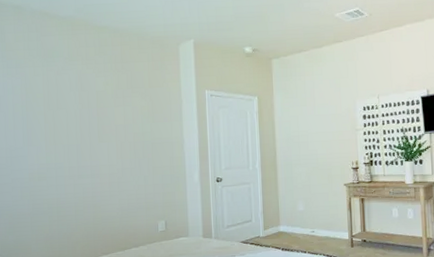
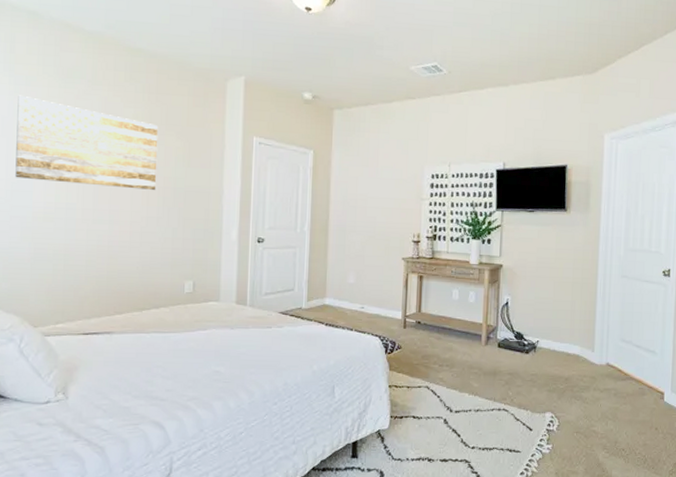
wall art: none [10,76,128,147] -> present [15,95,159,190]

